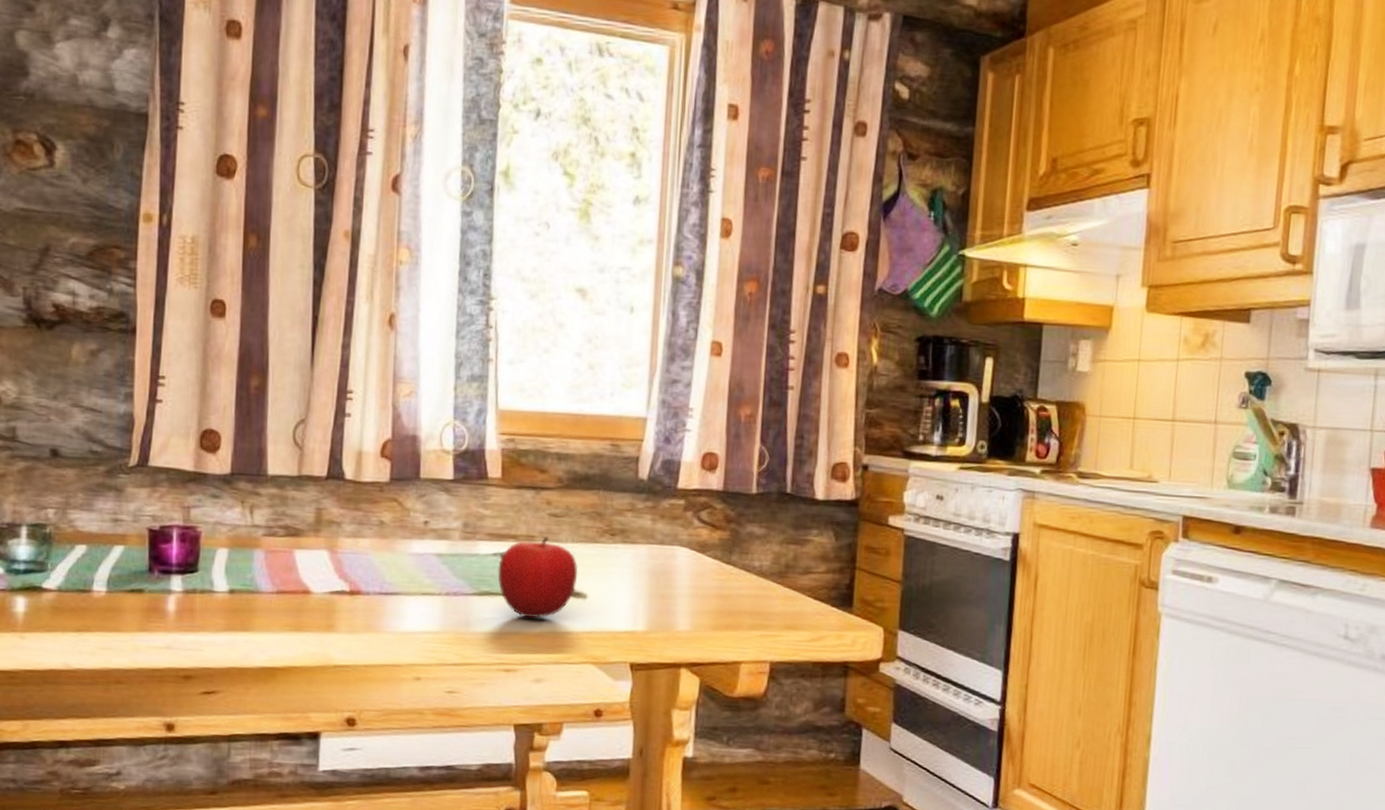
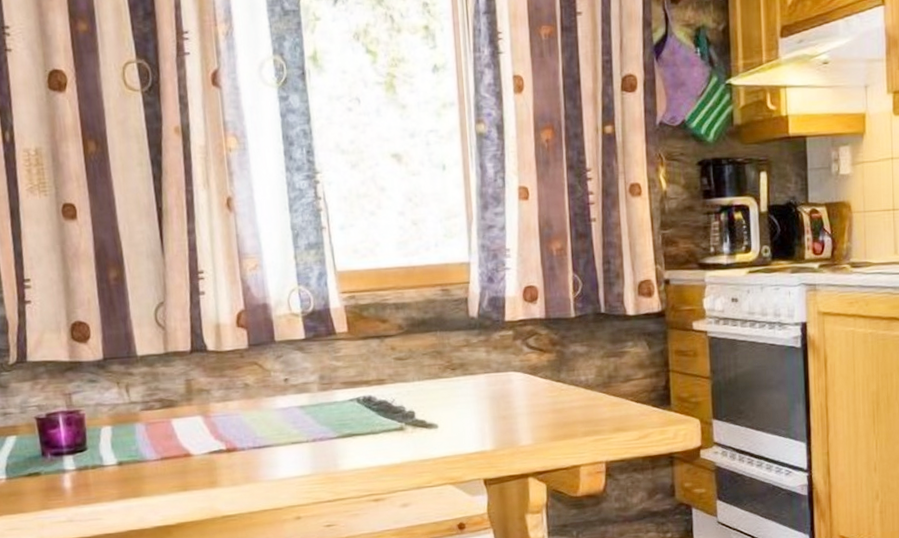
fruit: present [497,535,578,619] -> none [355,377,428,452]

